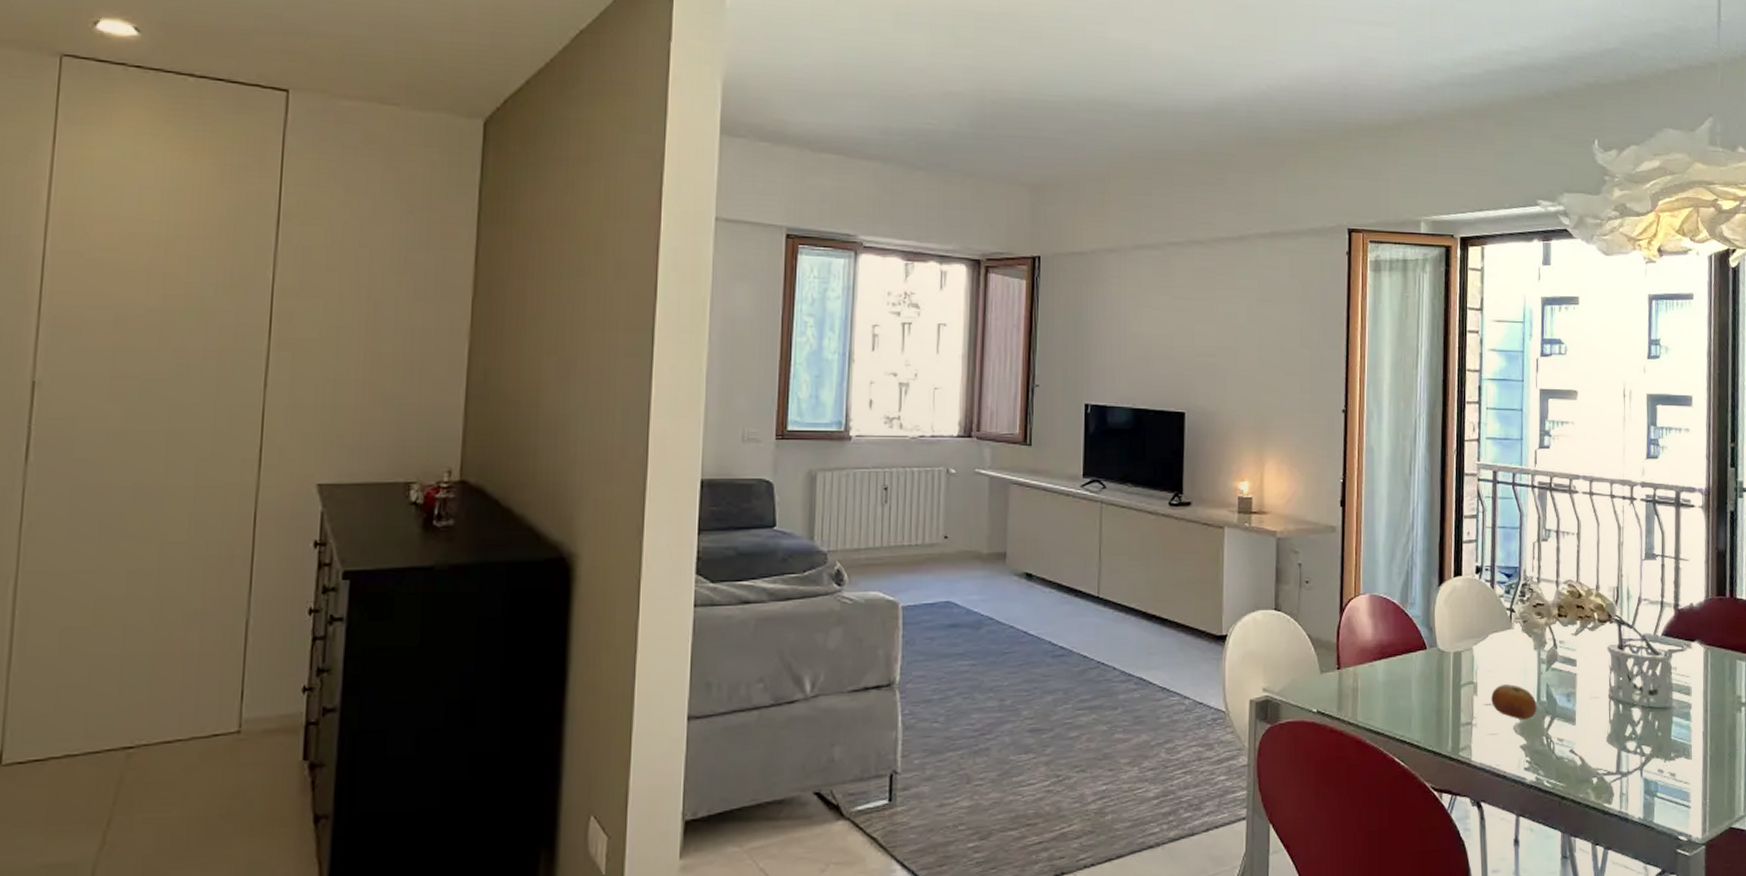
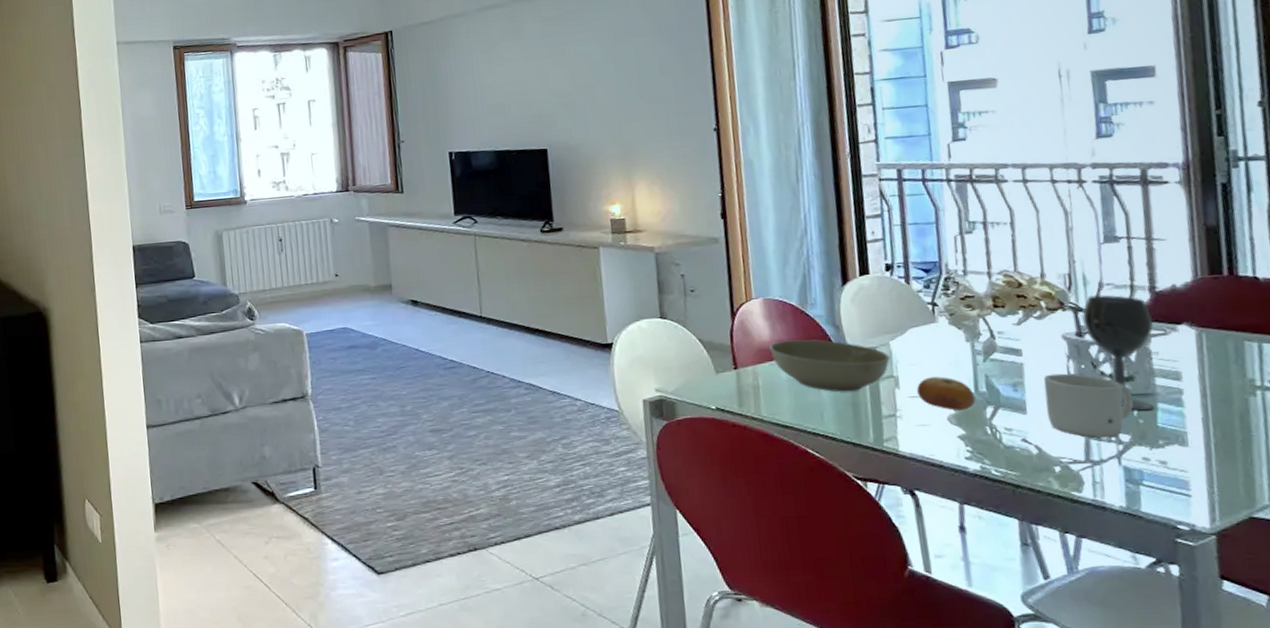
bowl: none [1371,640,1472,698] -> present [769,339,890,392]
mug: none [1591,685,1656,750] -> present [1043,373,1134,438]
wine glass: none [1624,609,1674,724] -> present [1082,294,1154,411]

